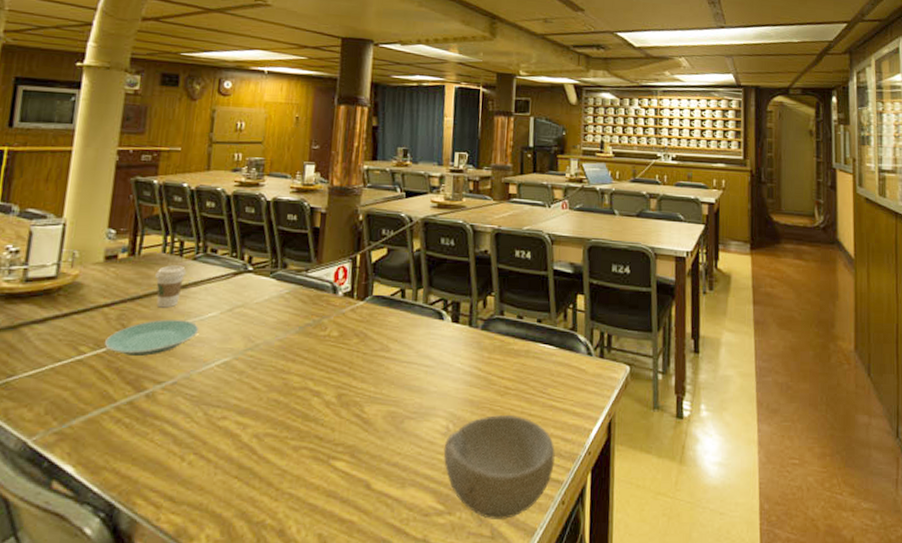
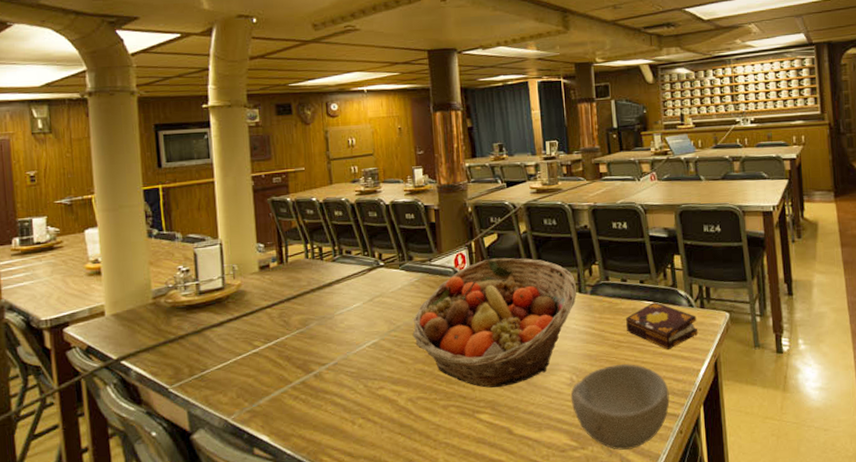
plate: present [104,319,200,357] -> none [272,312,348,346]
coffee cup: present [155,265,187,308] -> none [303,267,329,304]
fruit basket: none [272,276,468,429] -> present [412,257,577,388]
book: none [516,345,595,402] -> present [625,301,699,350]

